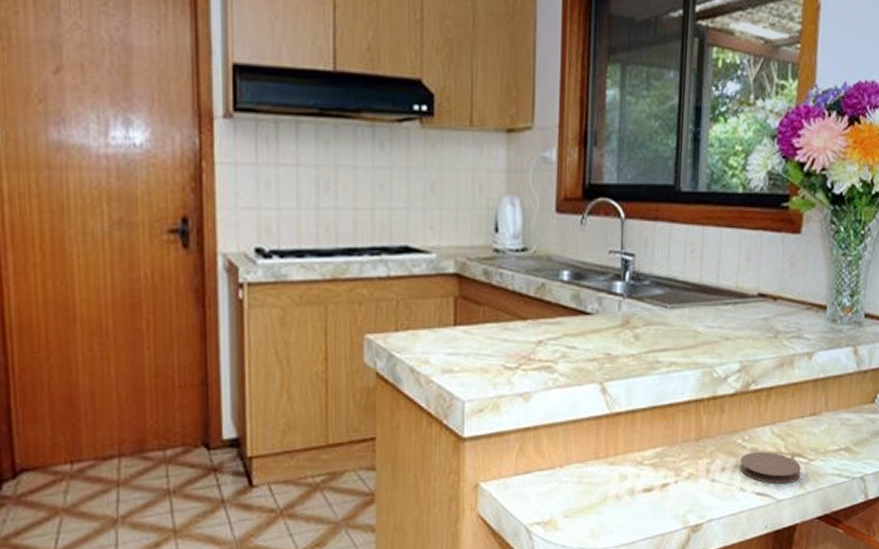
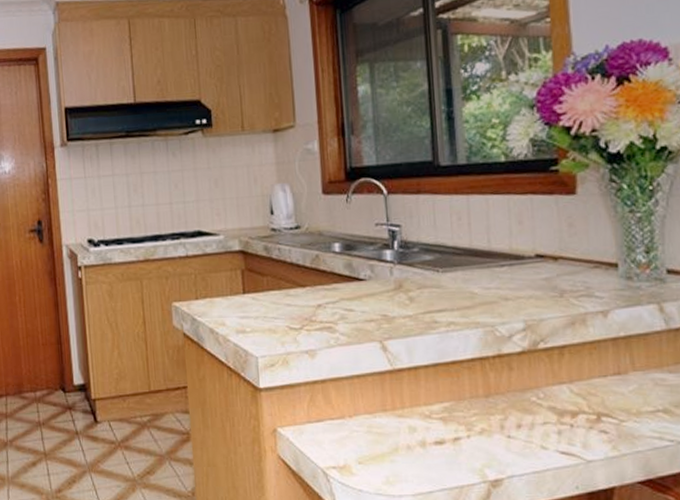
coaster: present [740,451,801,484] -> none [537,410,611,444]

